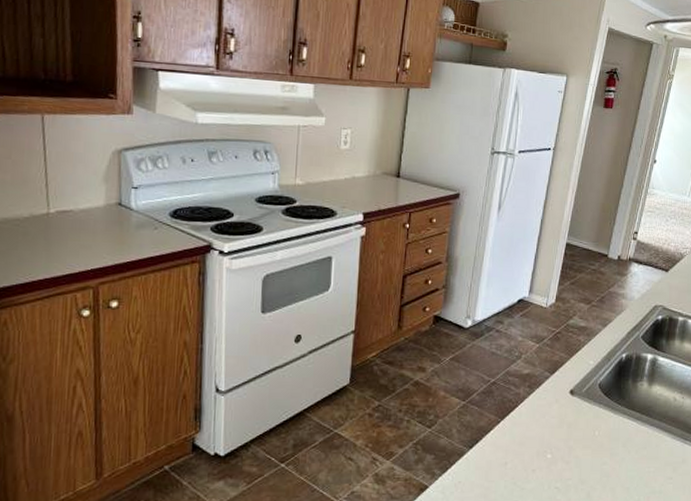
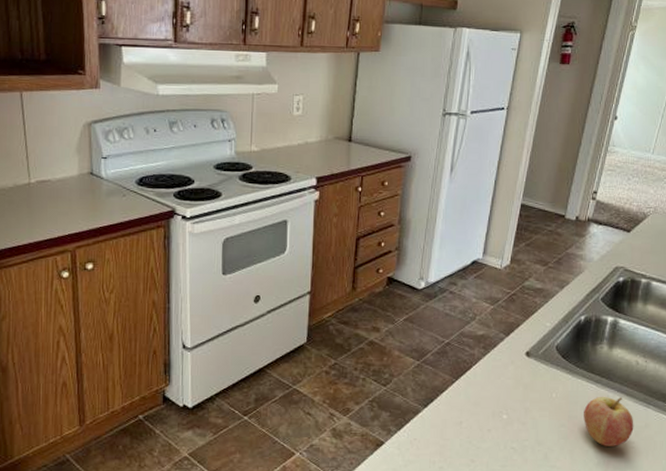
fruit: none [625,433,672,483] -> present [584,396,634,446]

